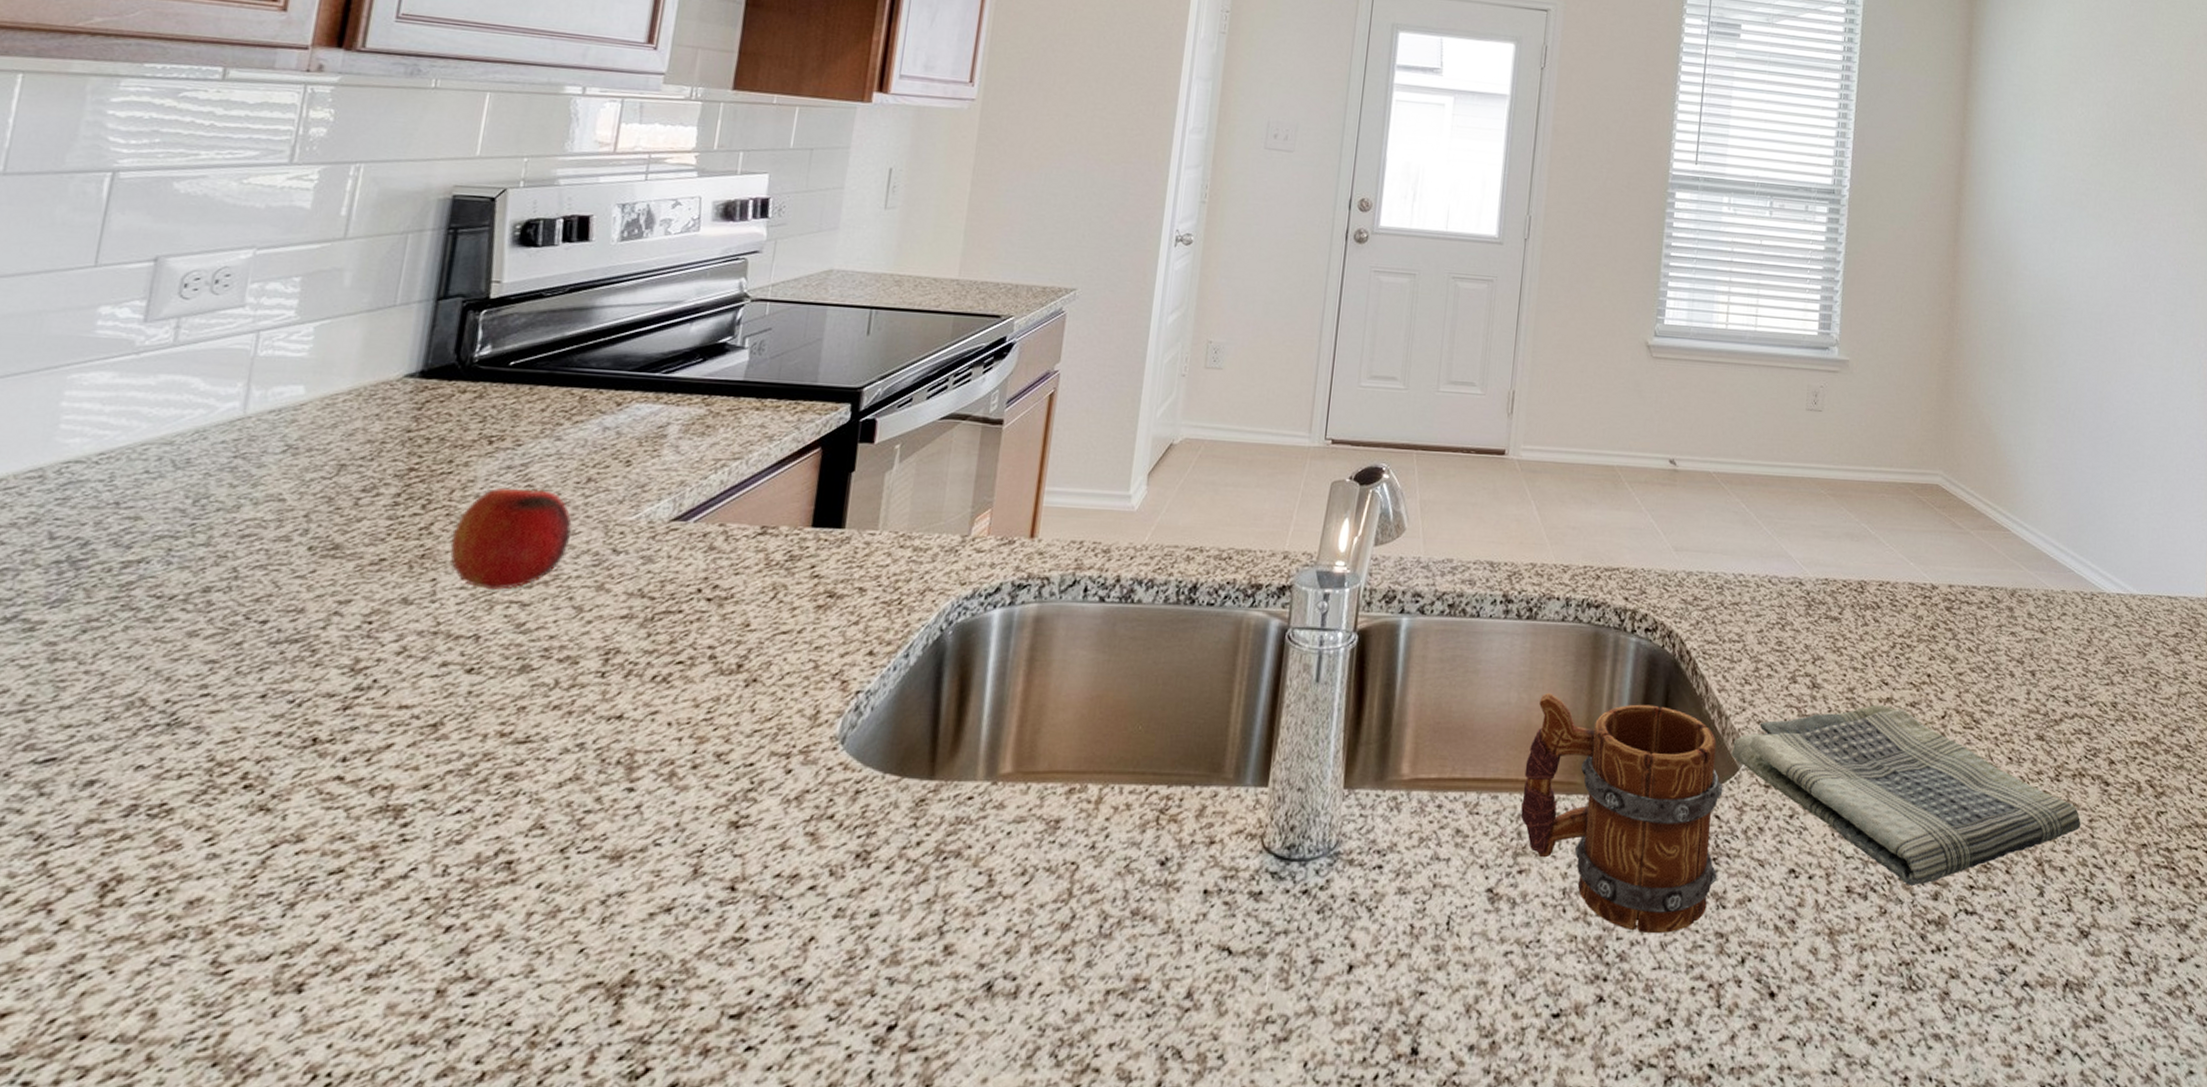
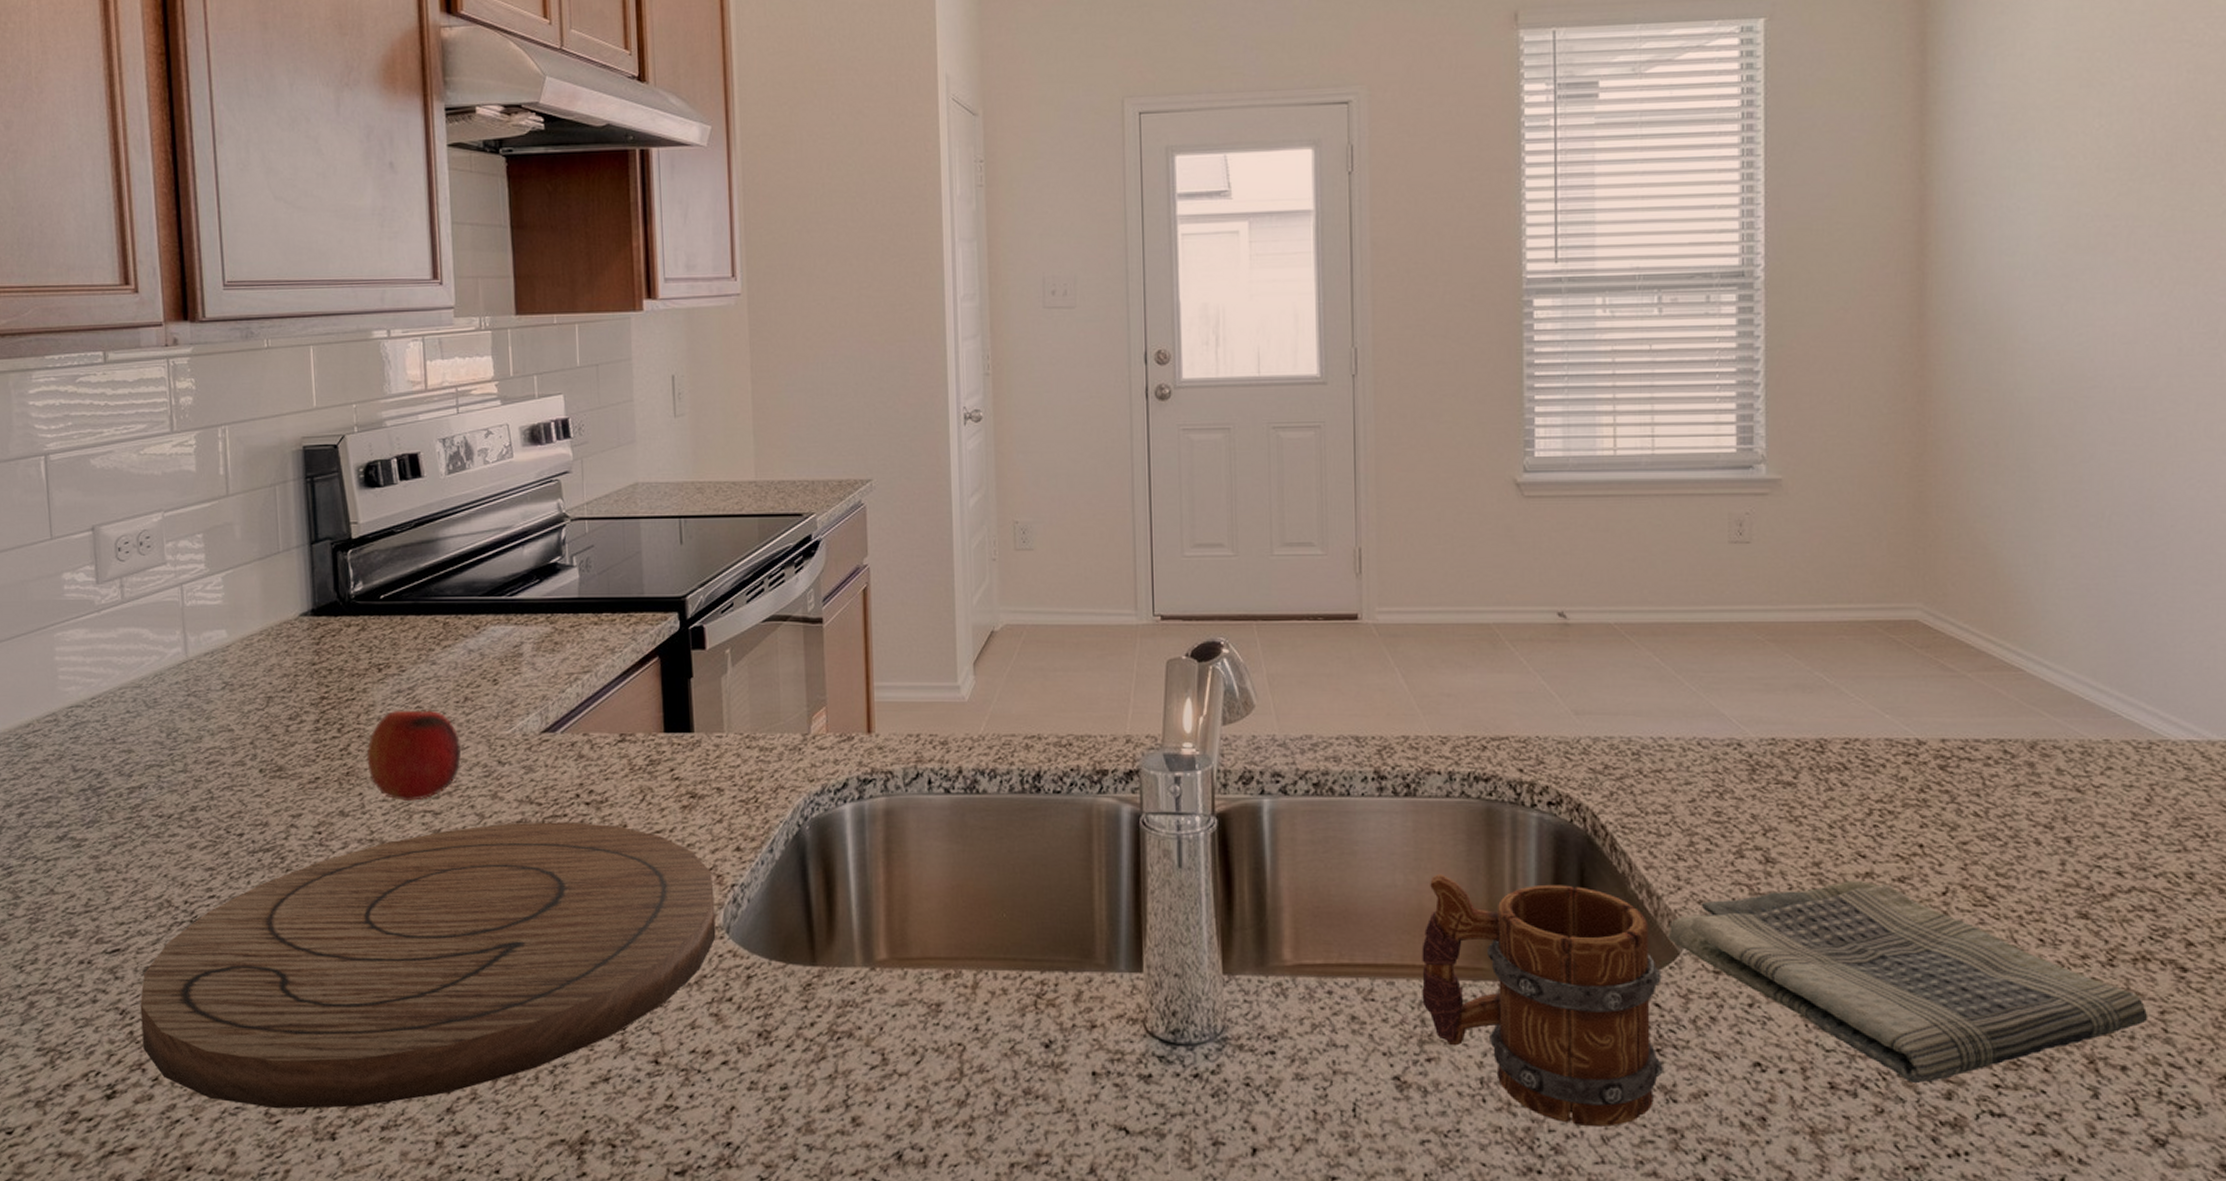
cutting board: none [56,618,837,956] -> present [140,822,716,1109]

